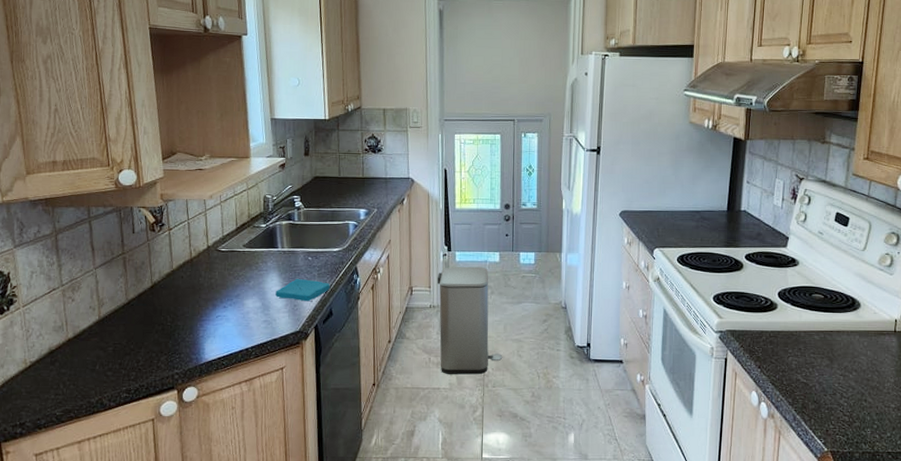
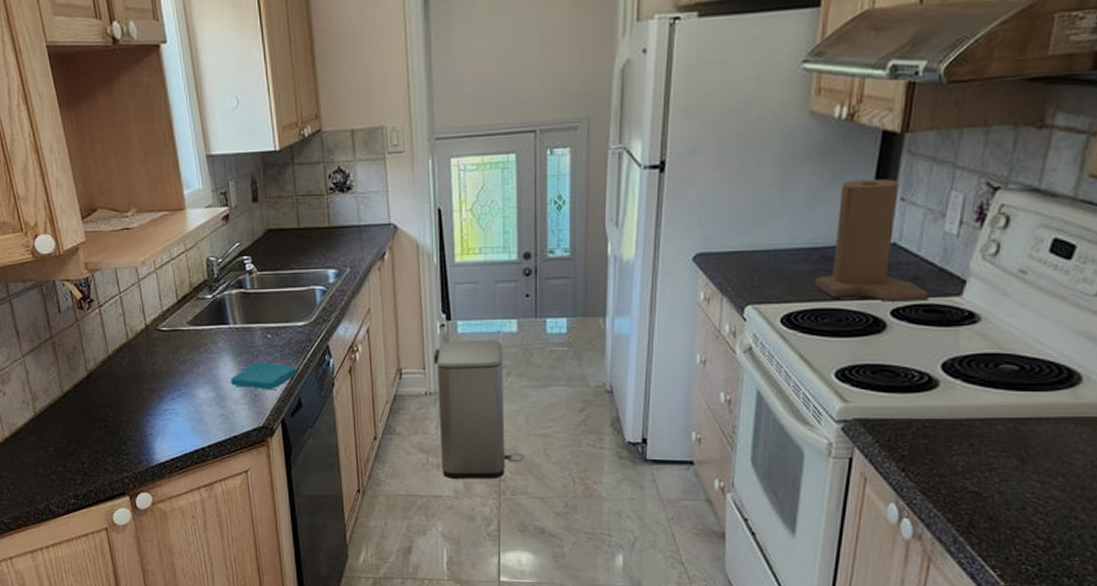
paper towel: none [697,168,767,250] -> present [814,179,928,302]

